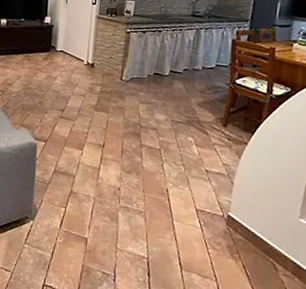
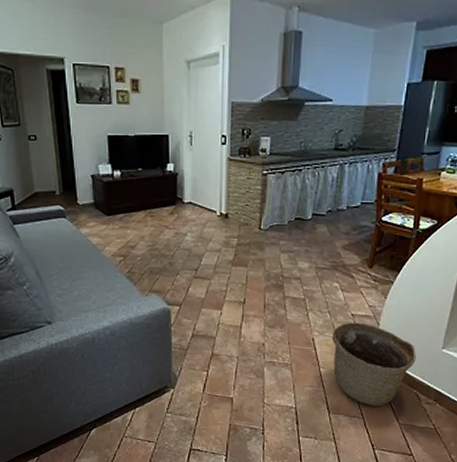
basket: none [185,177,272,271] -> present [331,322,416,406]

